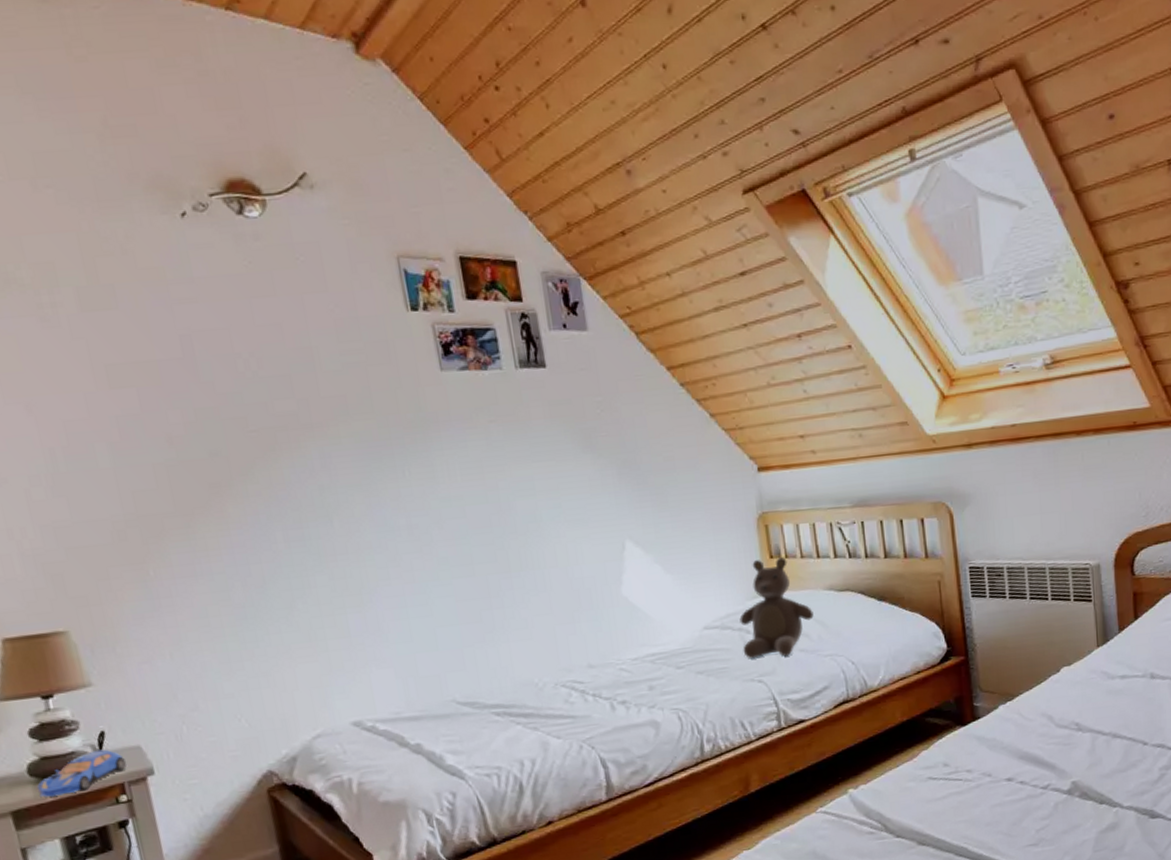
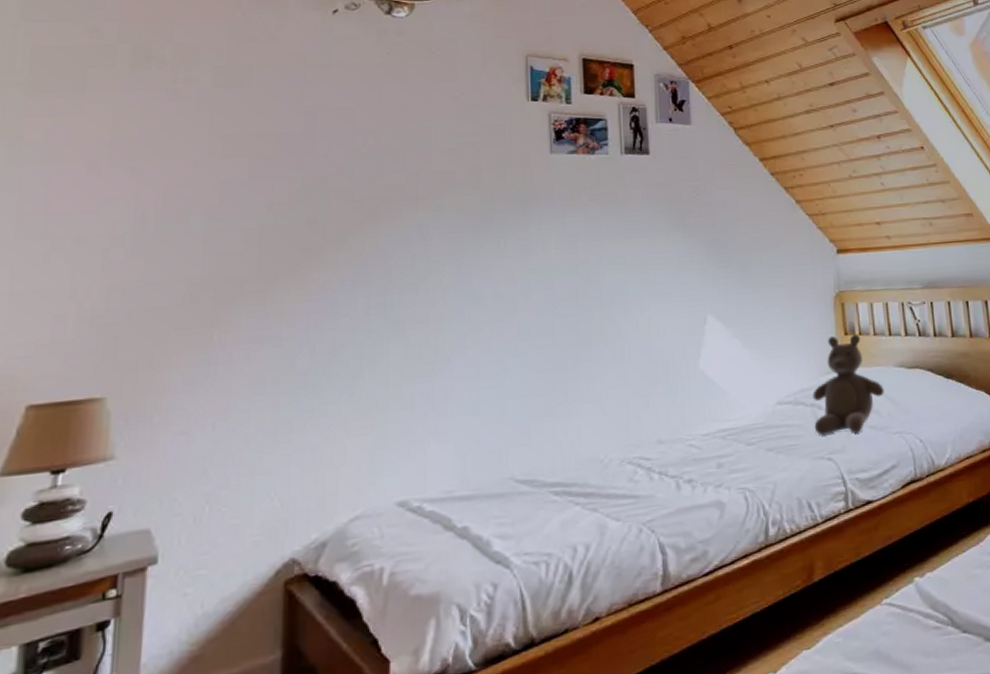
toy car: present [37,749,126,798] -> none [11,533,127,593]

